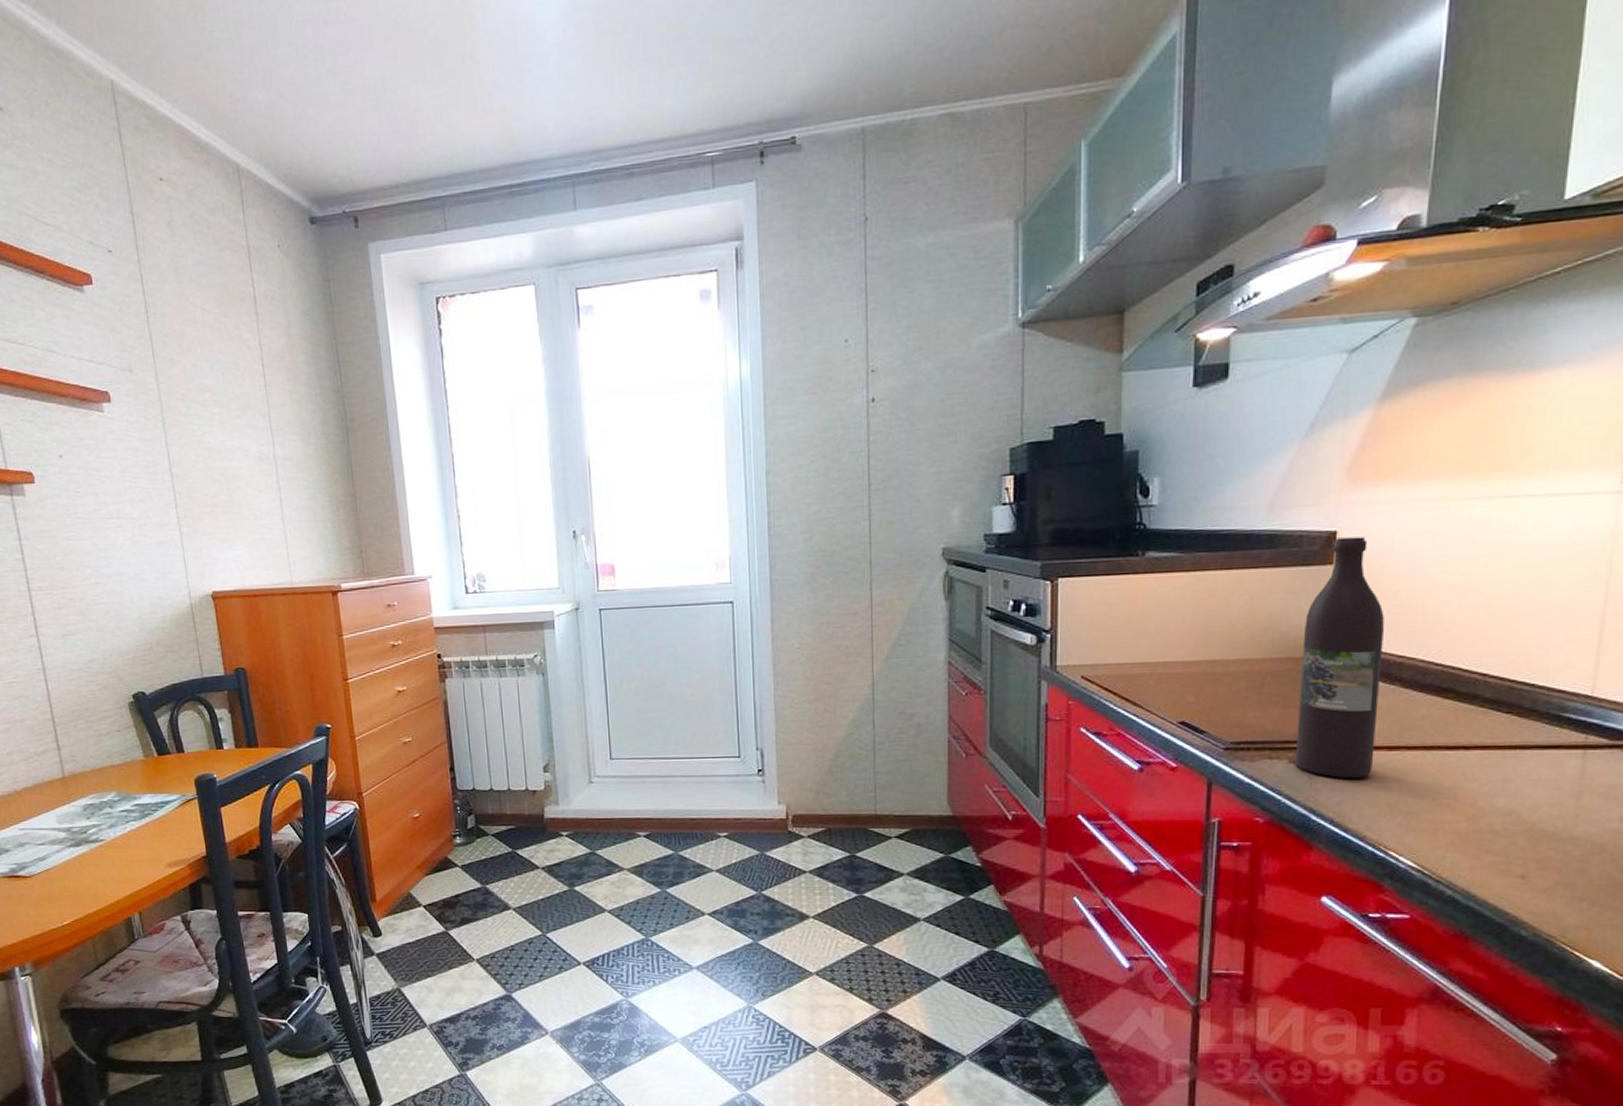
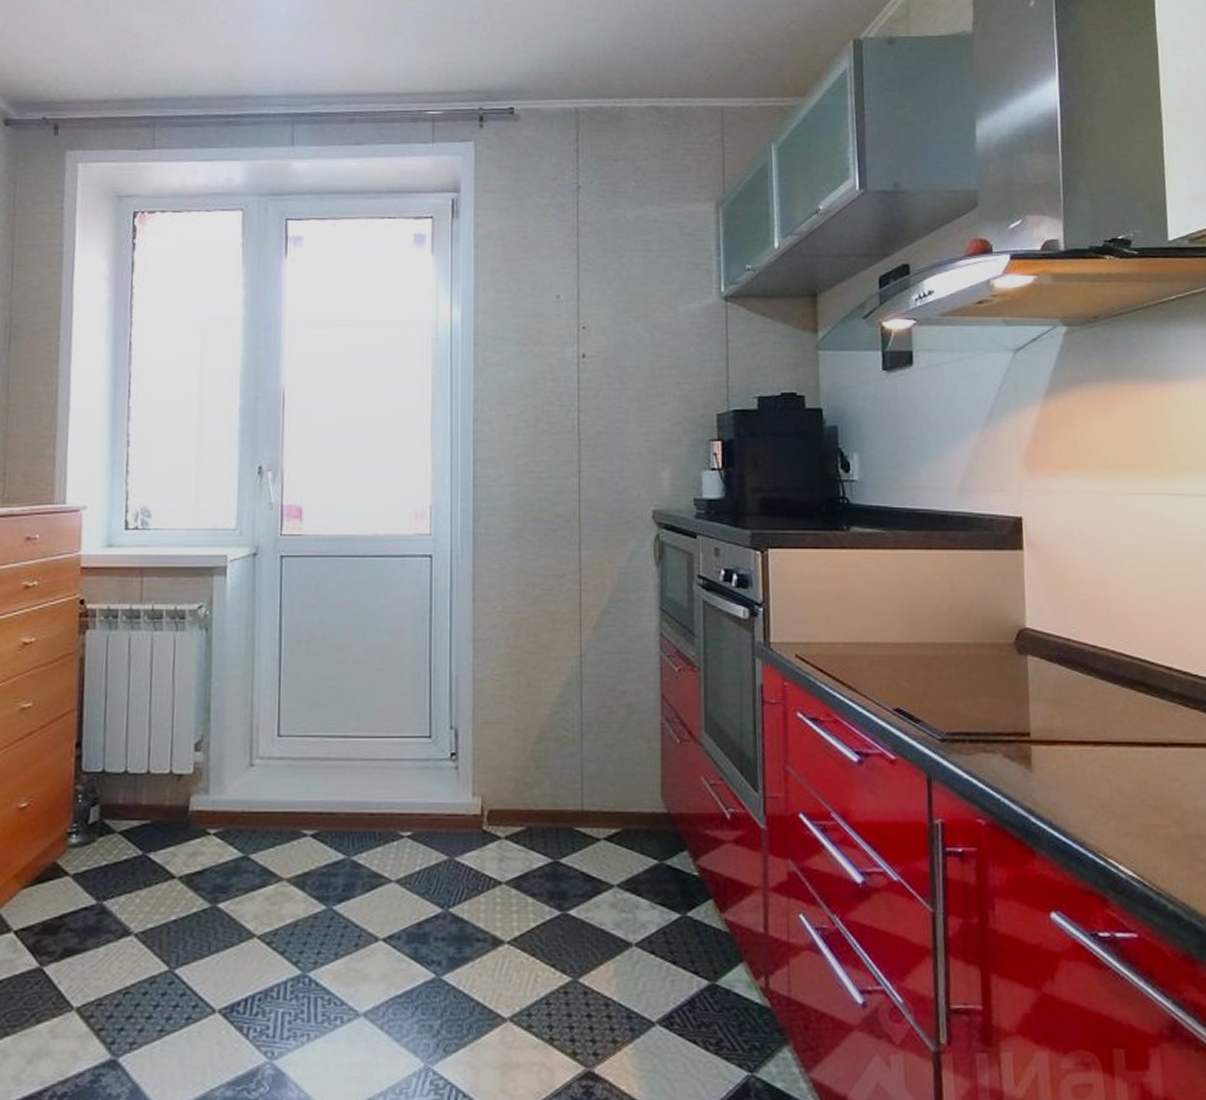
wine bottle: present [1295,537,1384,778] -> none [1003,524,1082,775]

